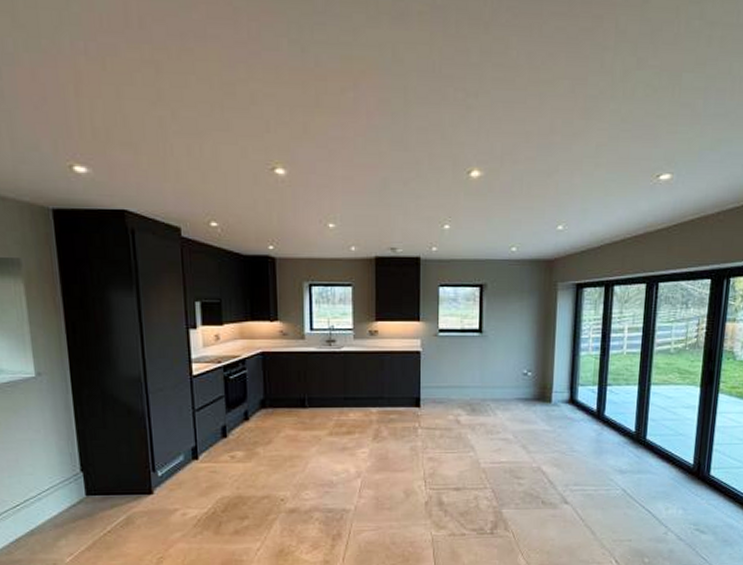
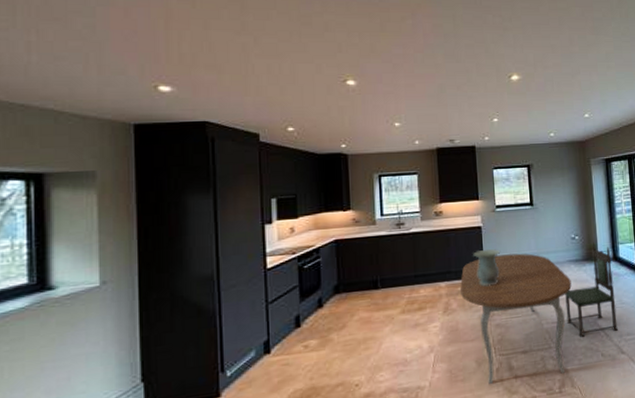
dining table: none [393,385,517,516] -> present [460,253,572,384]
vessel: none [409,376,440,417] -> present [473,248,501,287]
dining chair: none [507,381,568,481] -> present [565,242,618,337]

